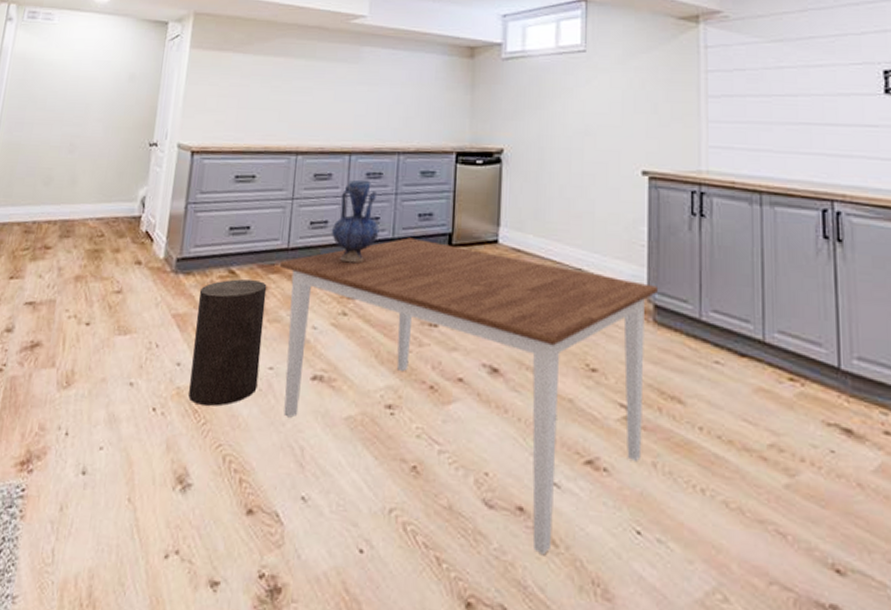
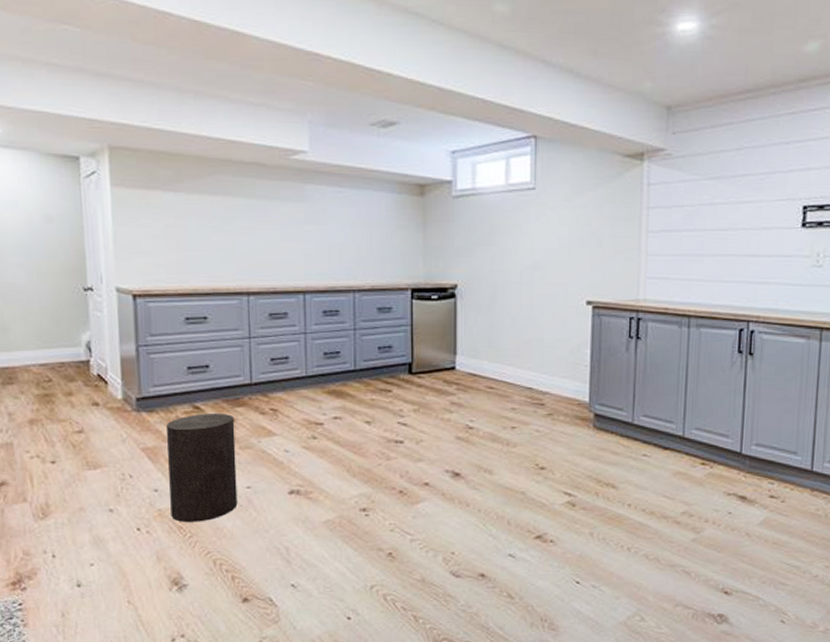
dining table: present [279,237,658,554] -> none [244,368,598,604]
vase: present [331,179,379,263] -> none [293,317,341,394]

